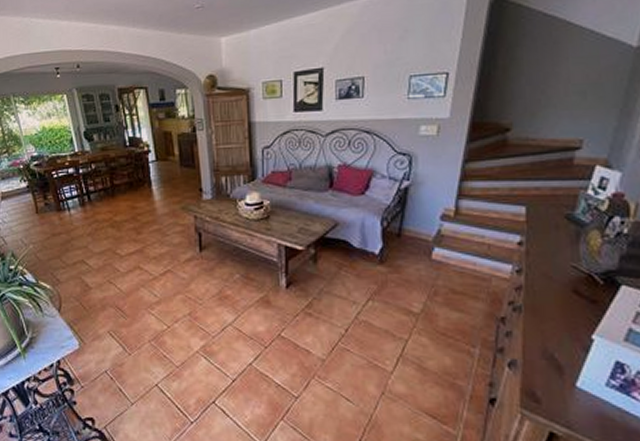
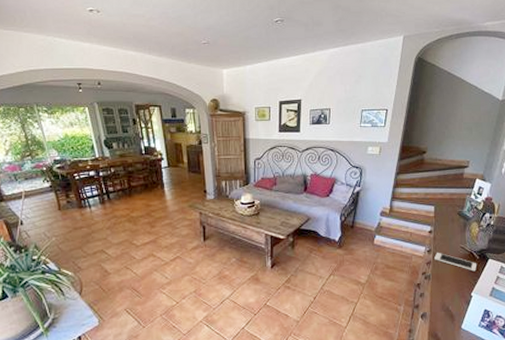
cell phone: none [528,274,601,303] -> present [434,253,477,271]

